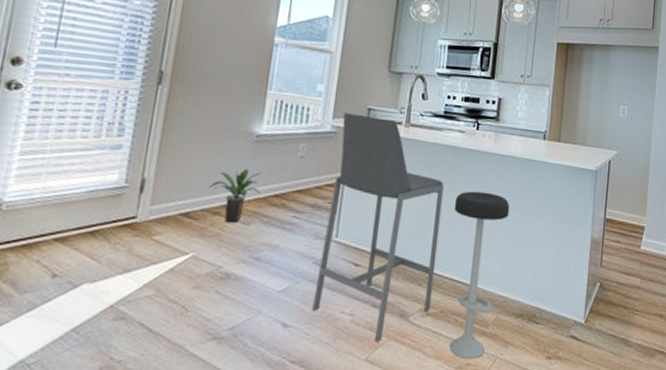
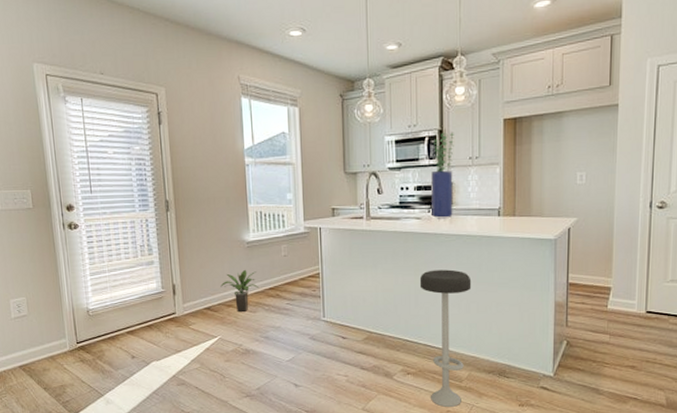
bar stool: present [312,113,445,342] -> none [312,214,410,396]
vase: none [476,43,509,135] -> present [431,129,454,218]

